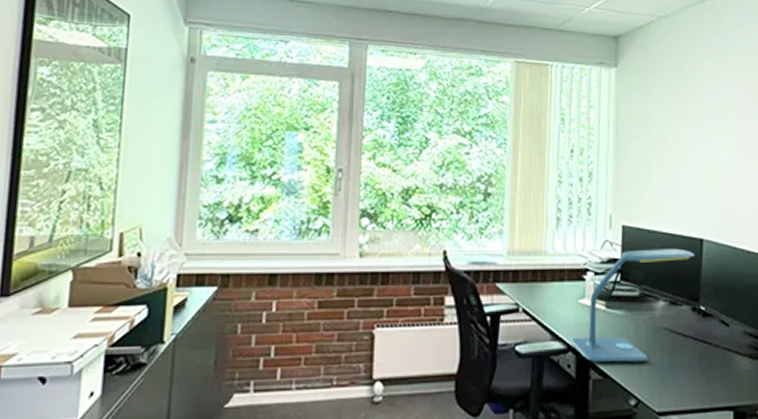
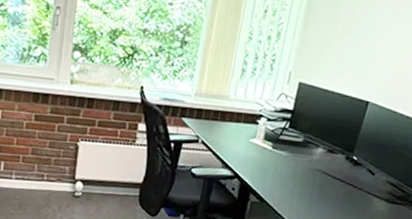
desk lamp: present [570,248,695,363] -> none [238,104,359,193]

